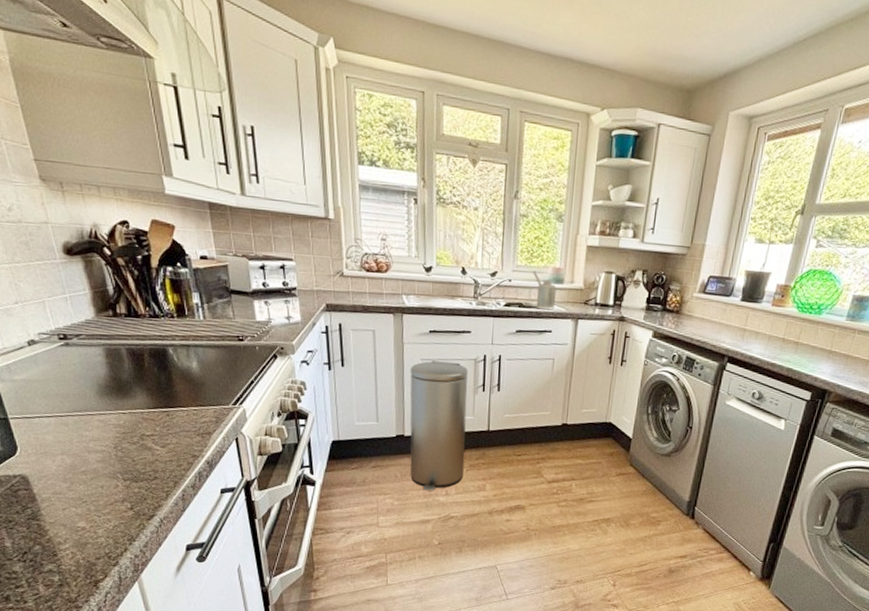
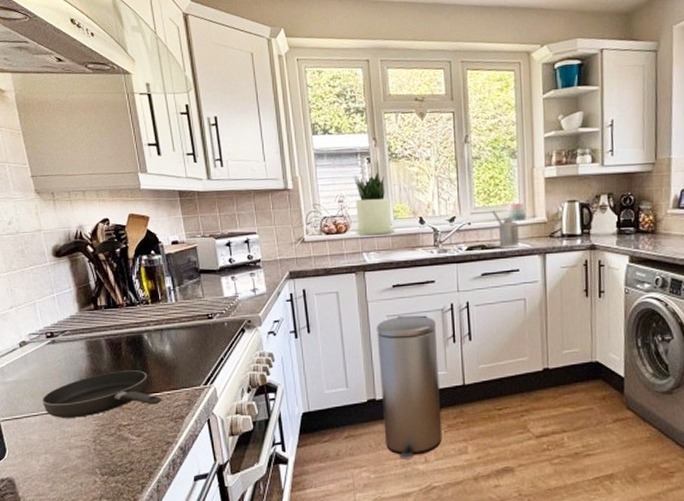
frying pan: none [55,381,188,424] -> present [41,370,162,418]
planter: none [395,214,437,280] -> present [353,172,395,236]

